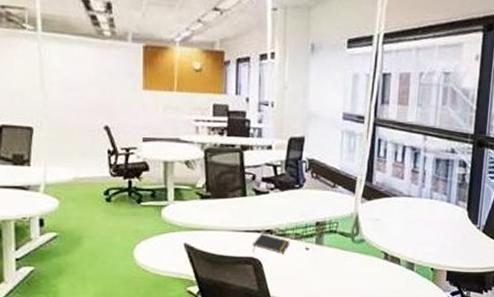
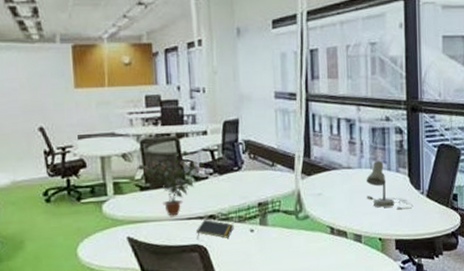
potted plant: none [199,163,266,227] -> present [137,150,205,216]
desk lamp: none [423,191,469,243] -> present [366,160,414,211]

